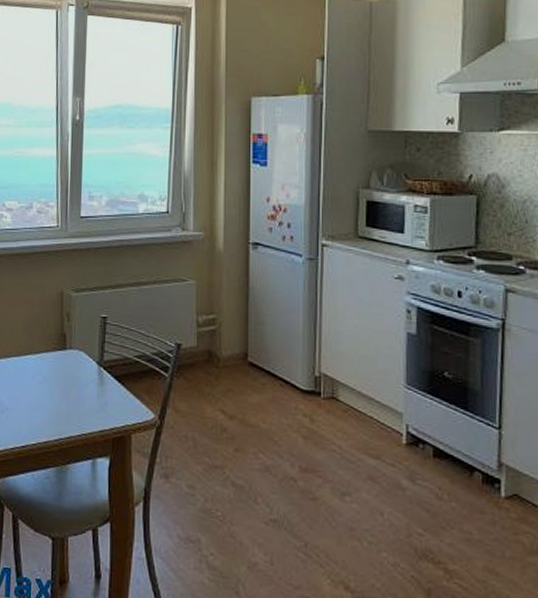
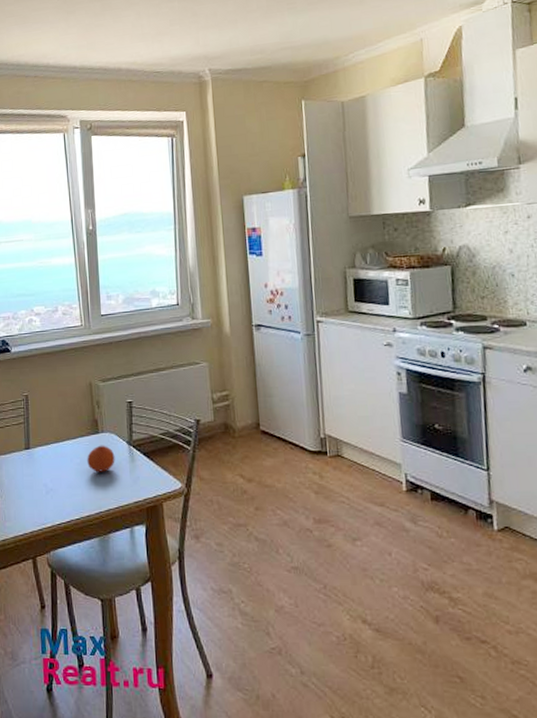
fruit: none [50,363,82,394] -> present [87,445,115,472]

